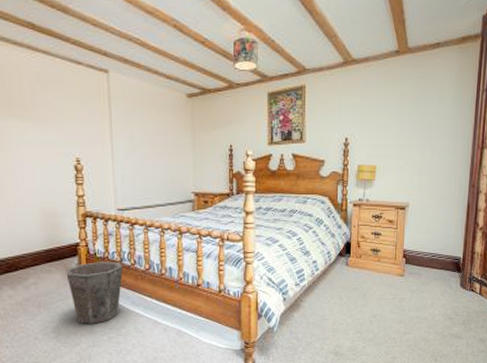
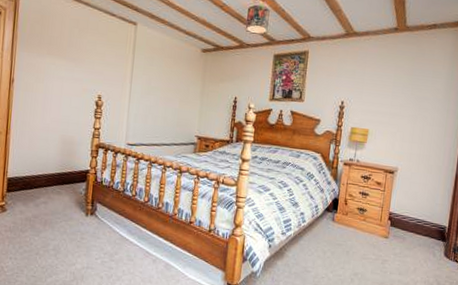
waste bin: present [66,262,123,324] -> none [73,189,124,247]

